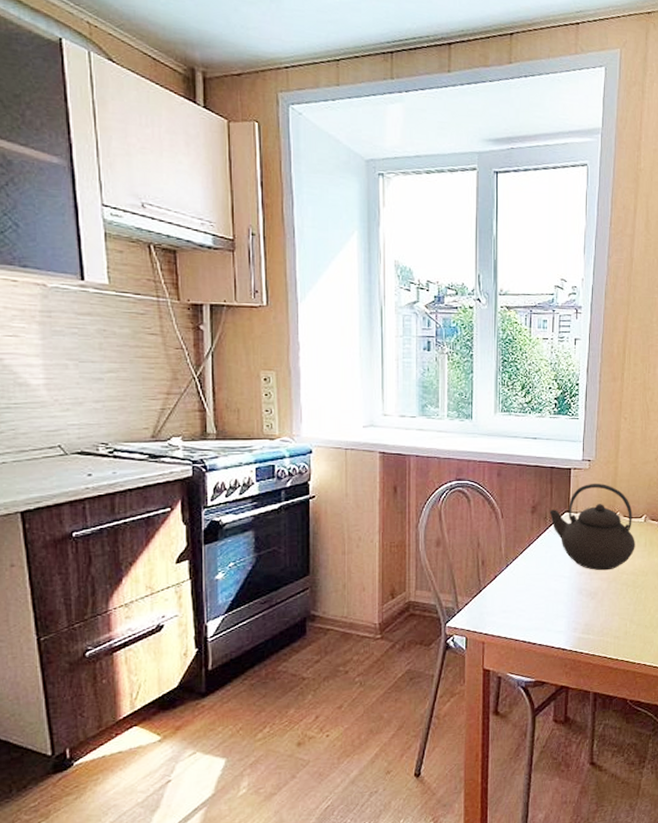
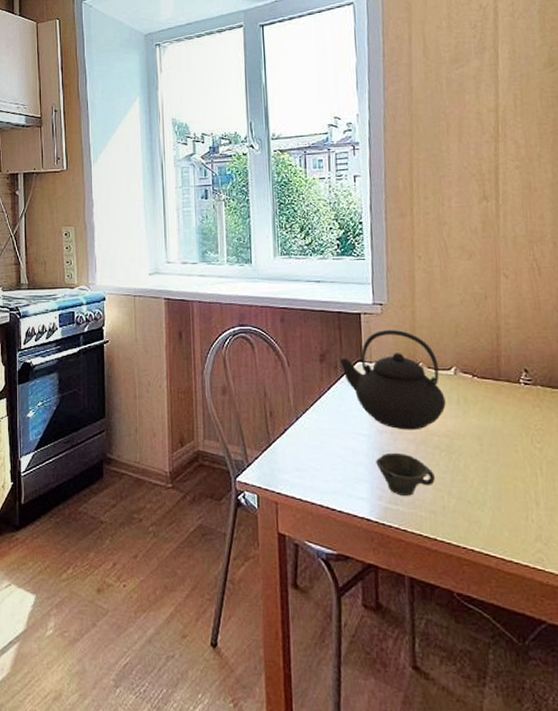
cup: none [574,590,621,626] -> present [376,452,435,496]

